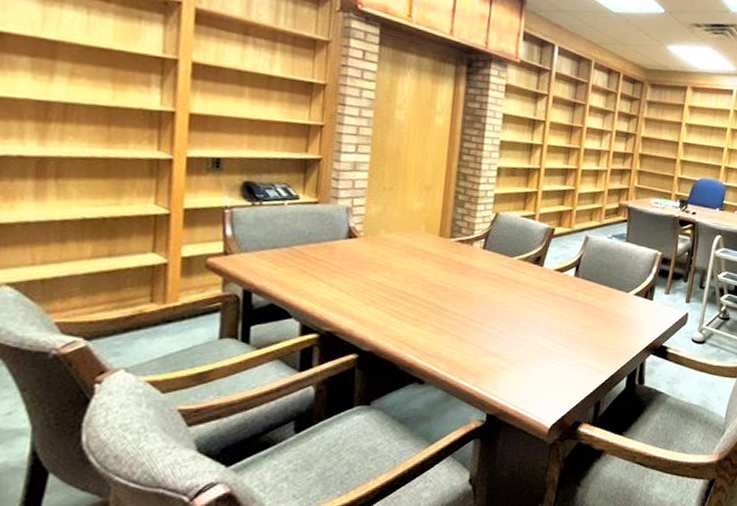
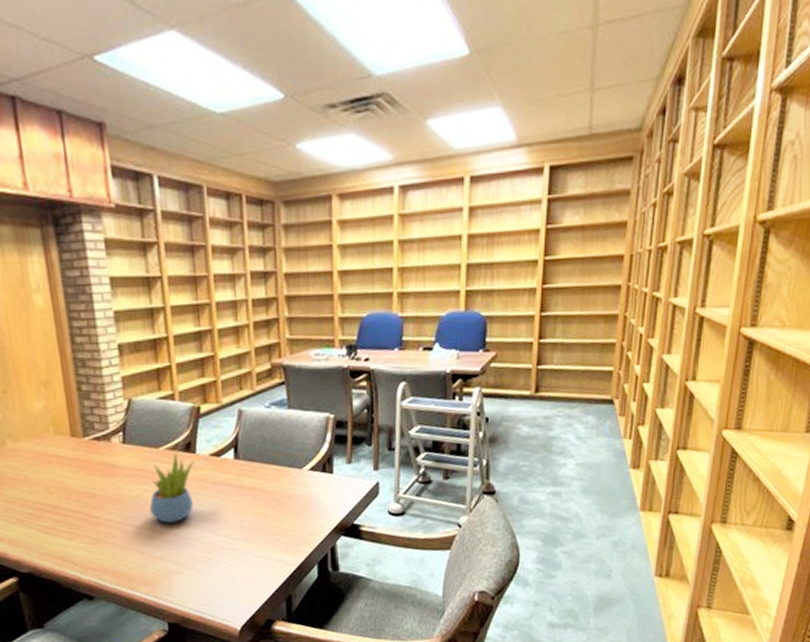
succulent plant: none [493,263,541,325] -> present [150,452,194,524]

